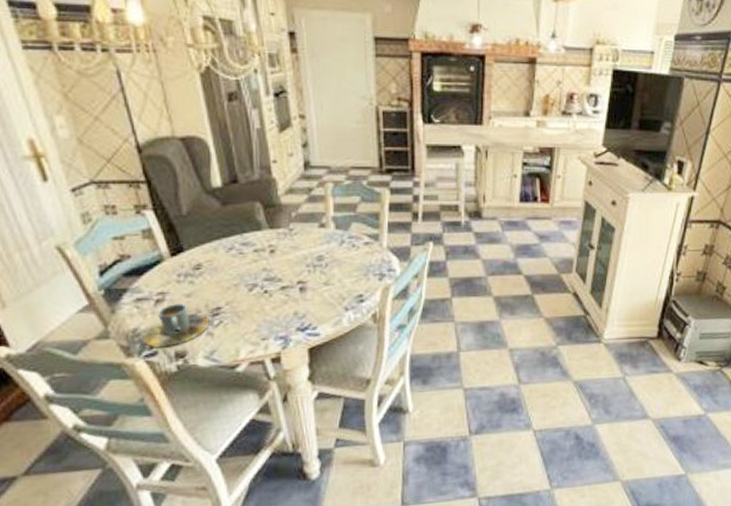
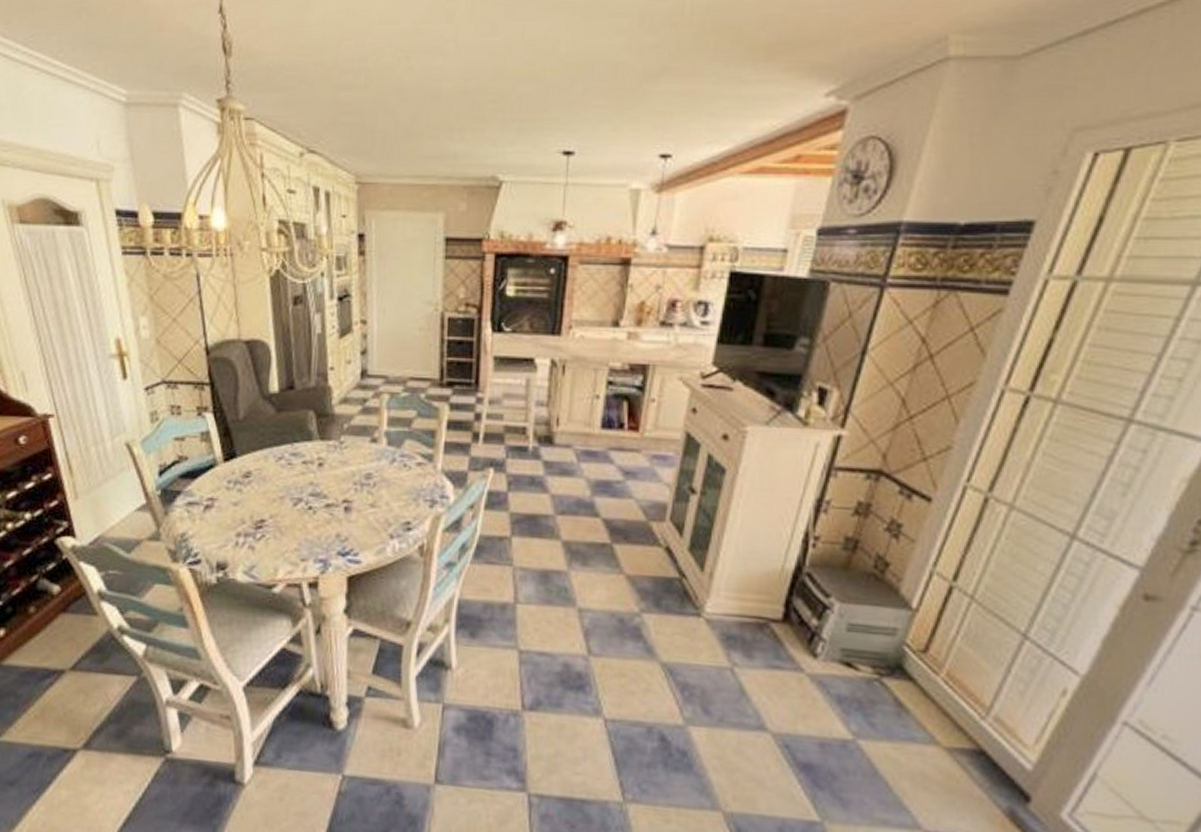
cup: present [143,304,210,348] -> none [189,511,252,557]

